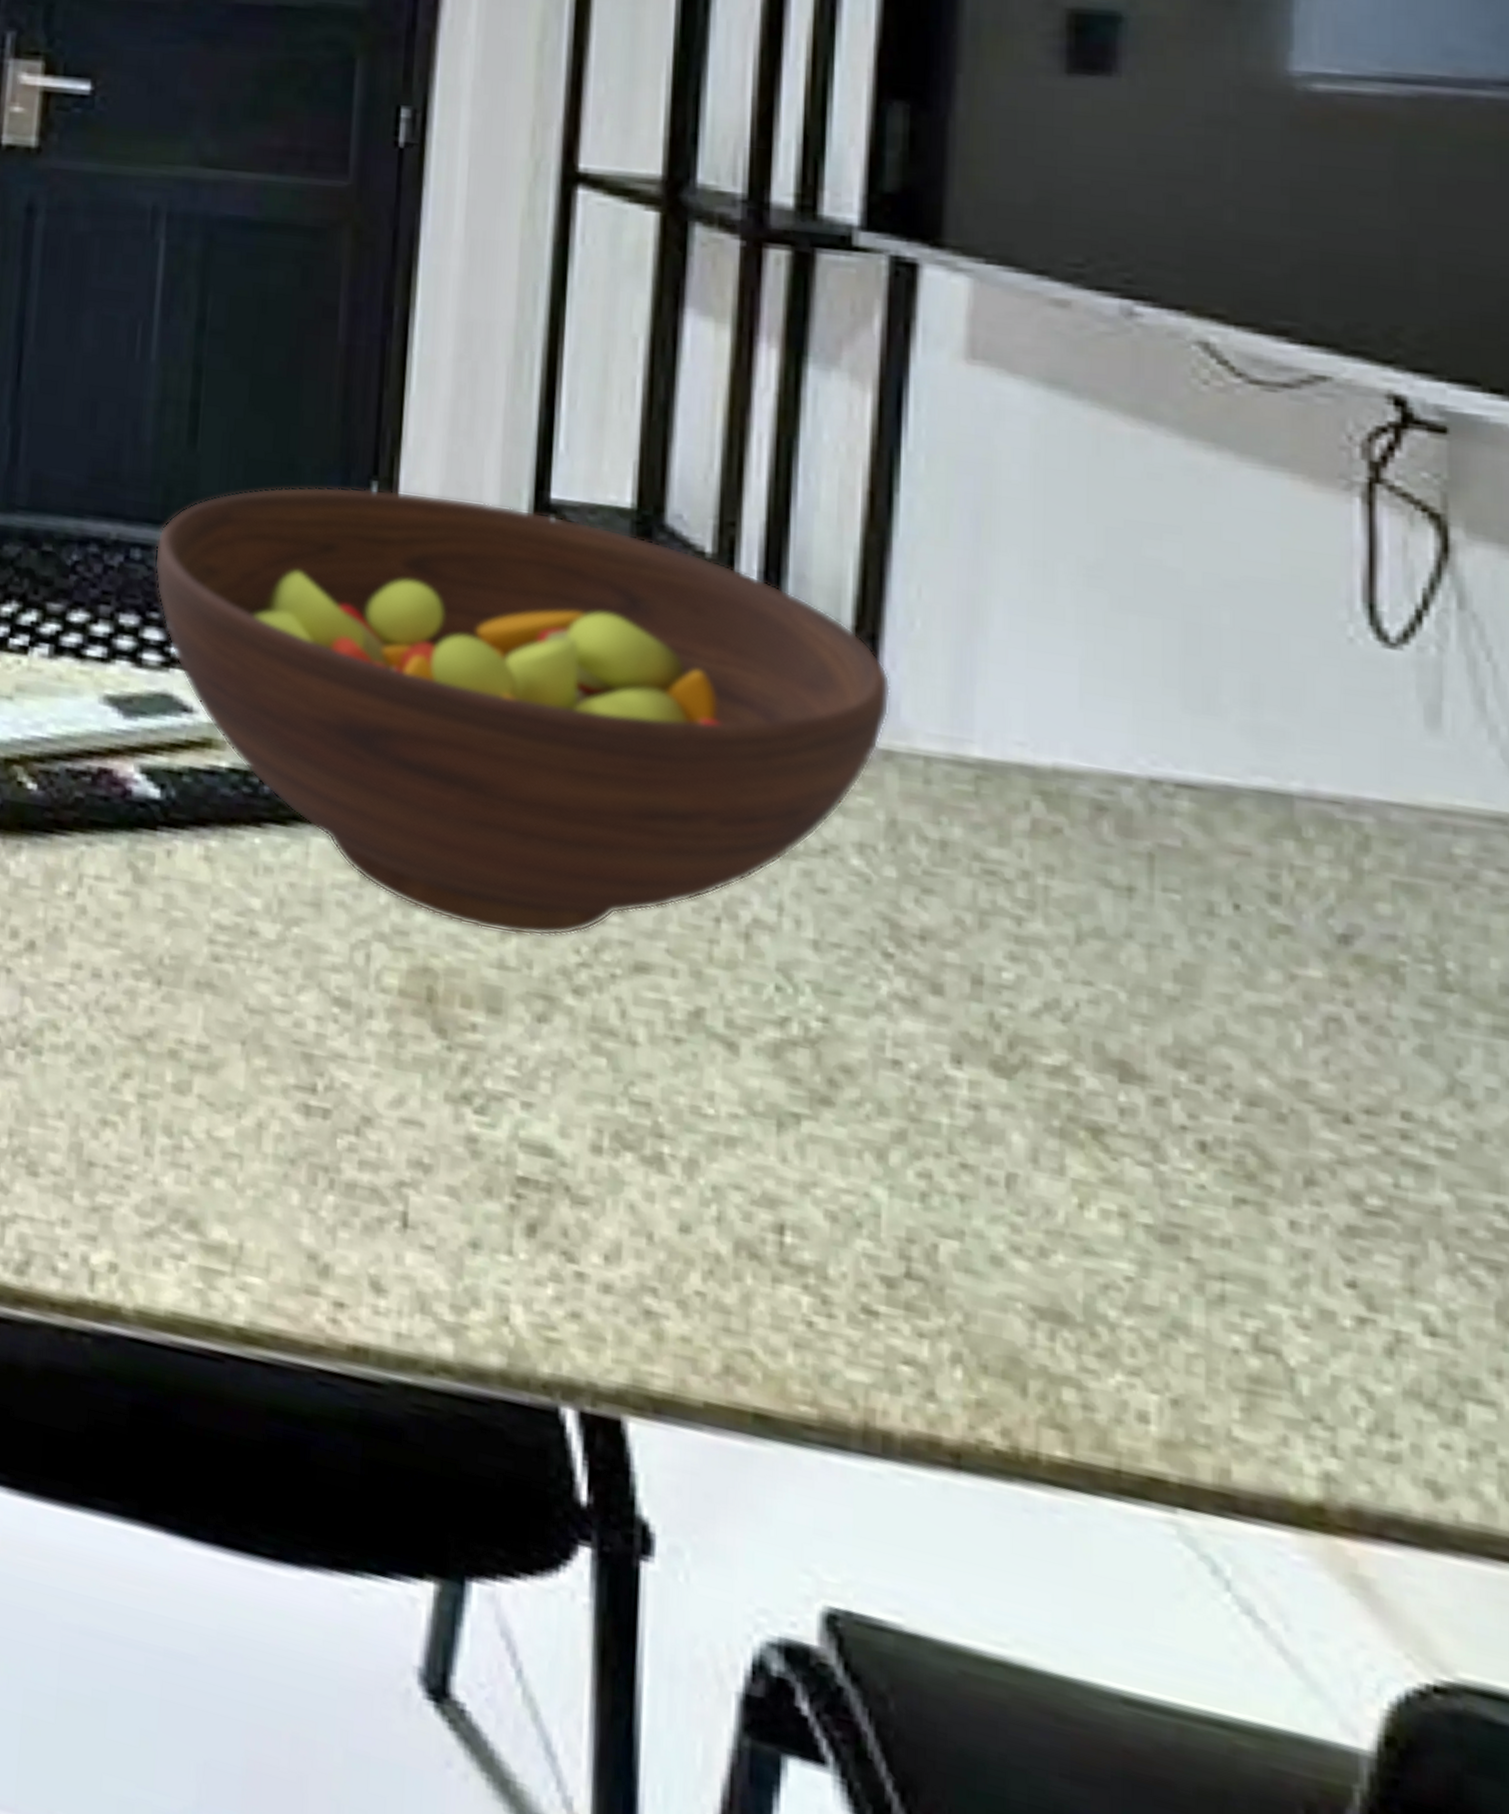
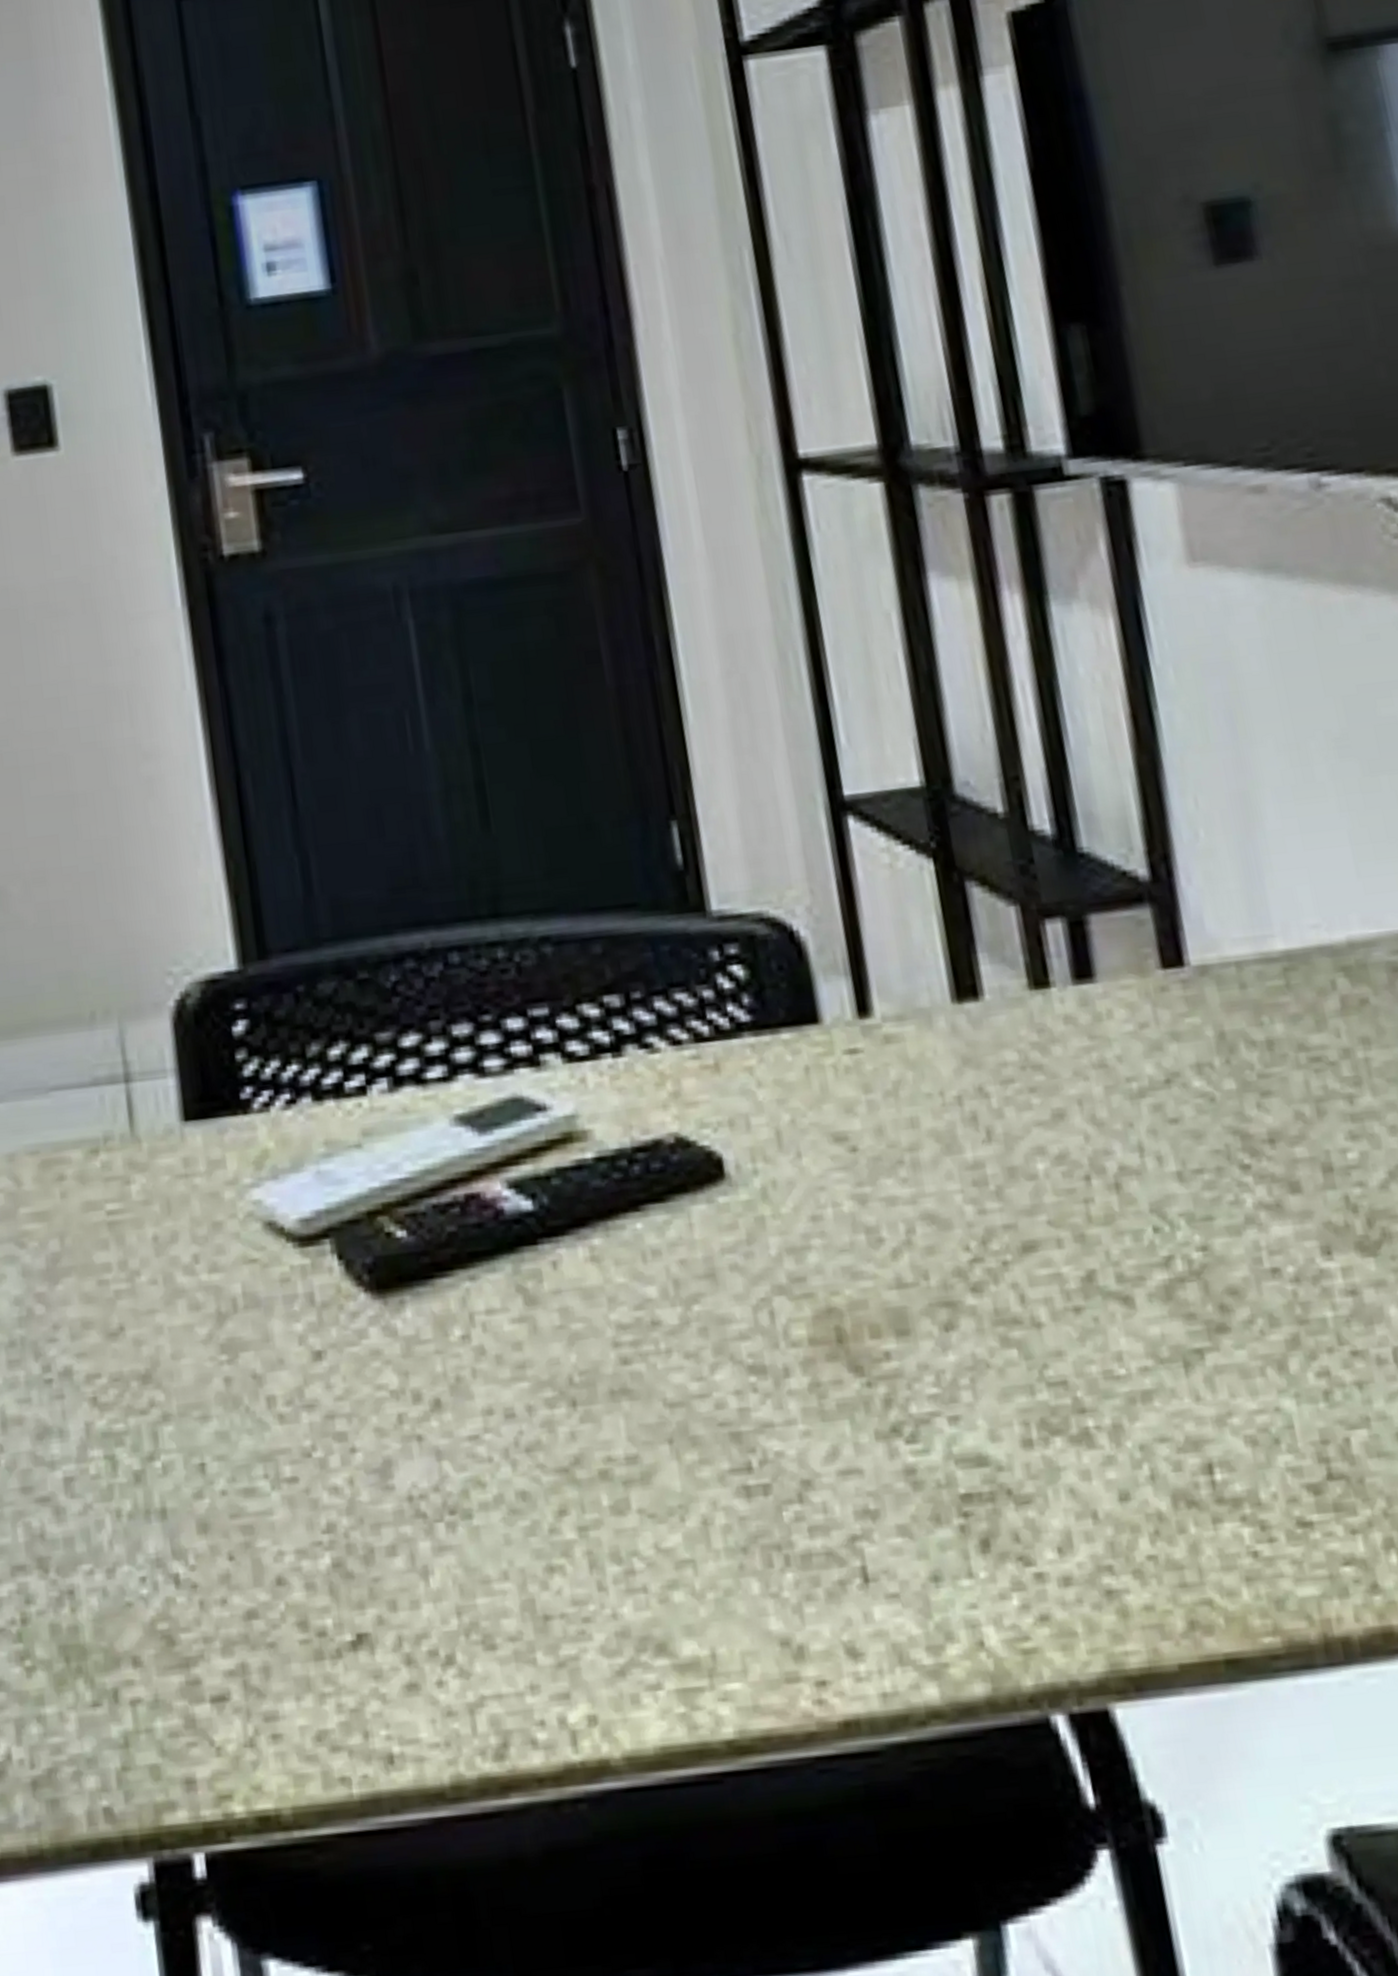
fruit bowl: present [154,486,892,937] -> none [472,811,1196,1253]

